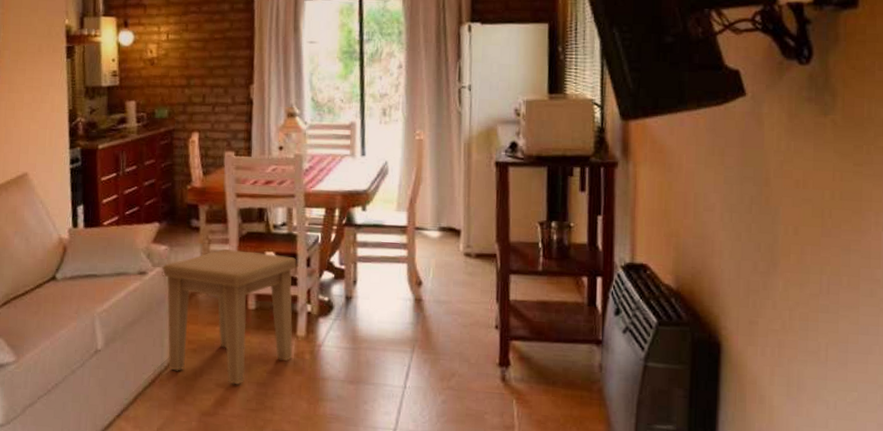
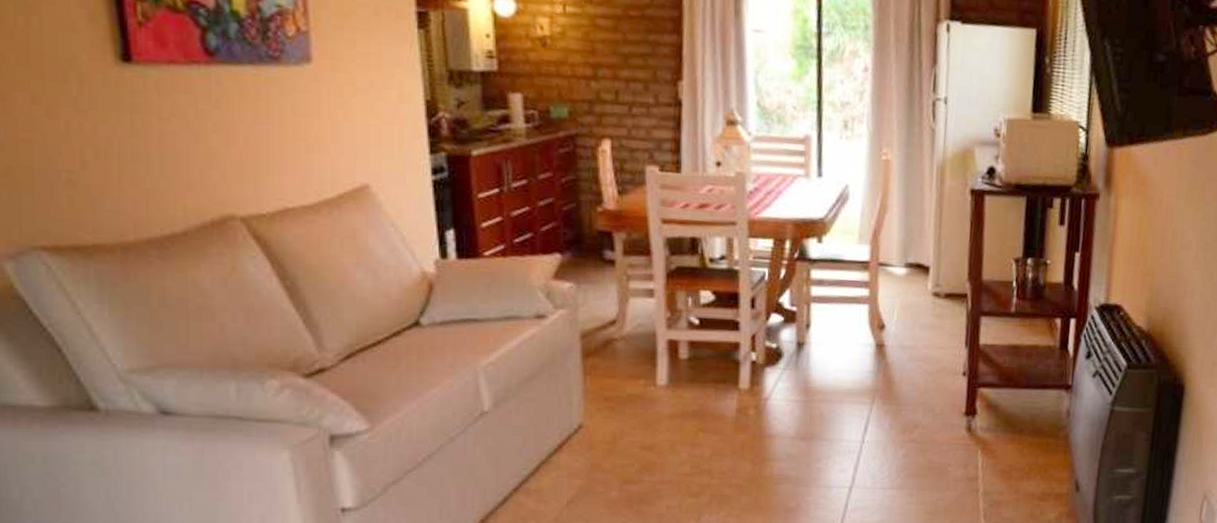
side table: present [162,248,297,385] -> none [566,286,739,447]

